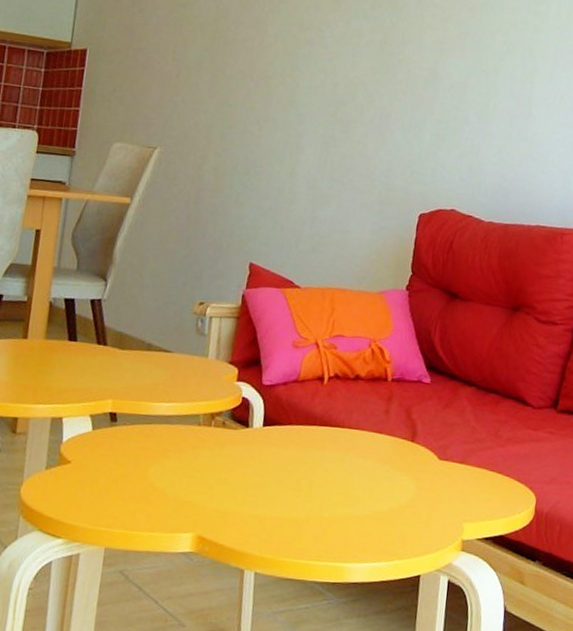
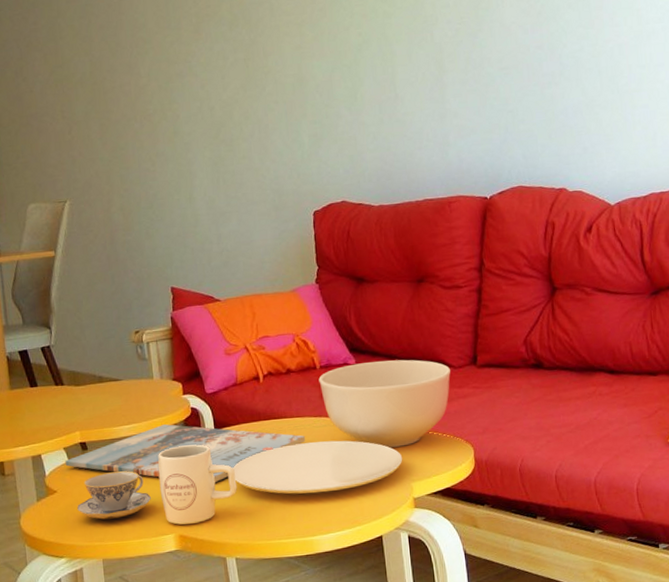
magazine: none [87,410,360,484] -> present [65,424,306,482]
teacup: none [89,451,176,505] -> present [77,471,151,520]
mug: none [186,436,276,526] -> present [158,444,238,525]
plate: none [272,457,460,518] -> present [232,440,403,494]
bowl: none [387,383,529,482] -> present [318,359,451,448]

